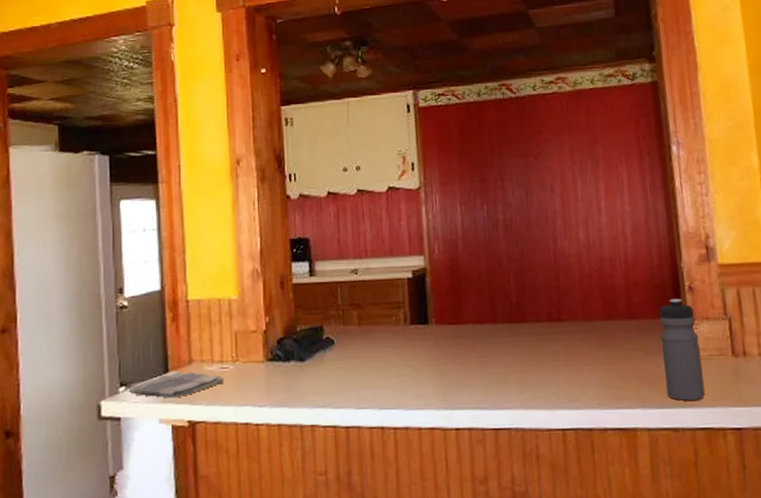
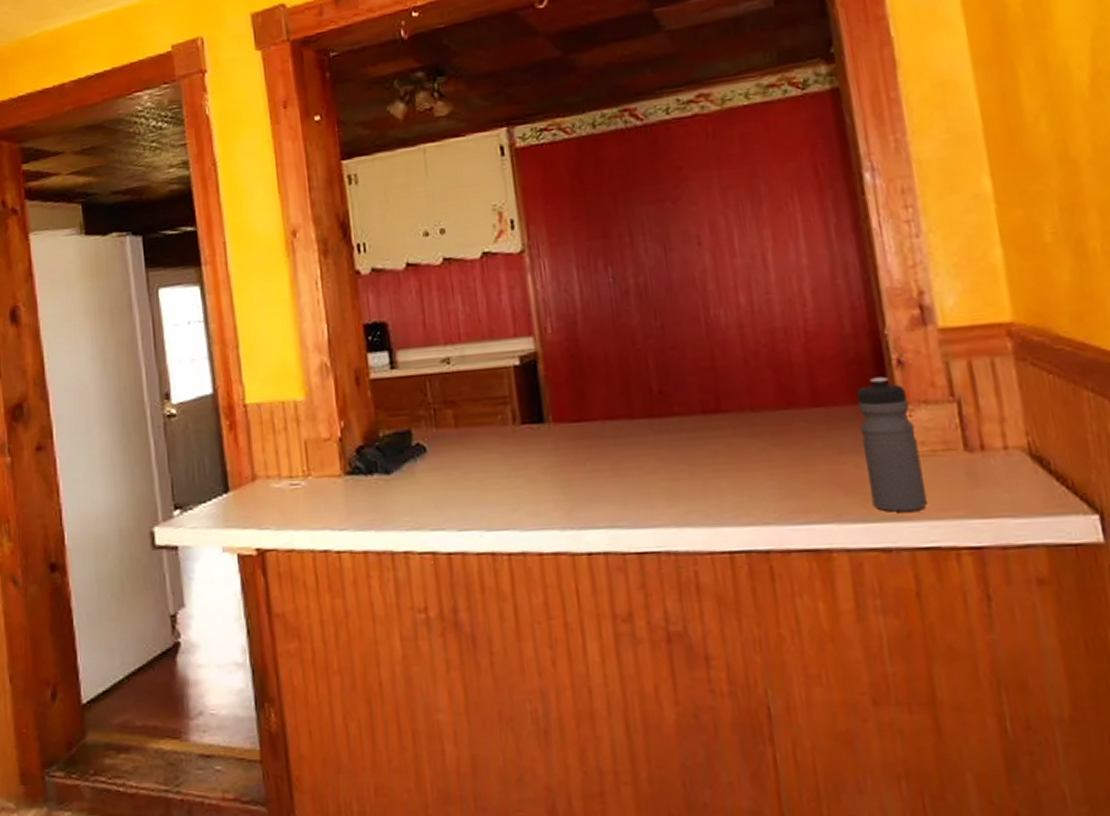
dish towel: present [128,370,224,399] -> none [184,489,295,523]

